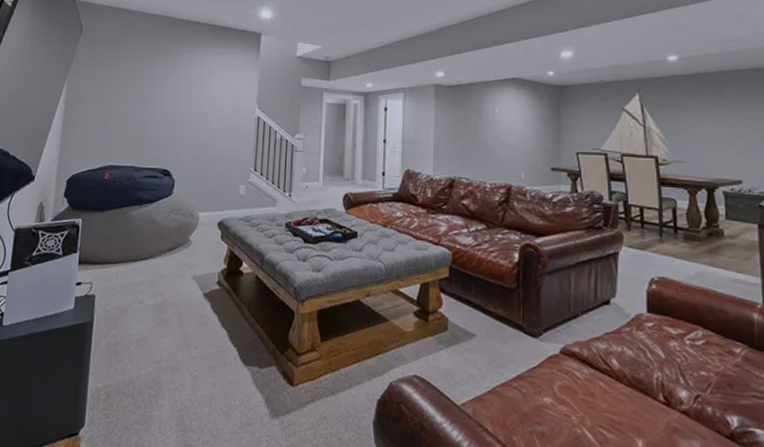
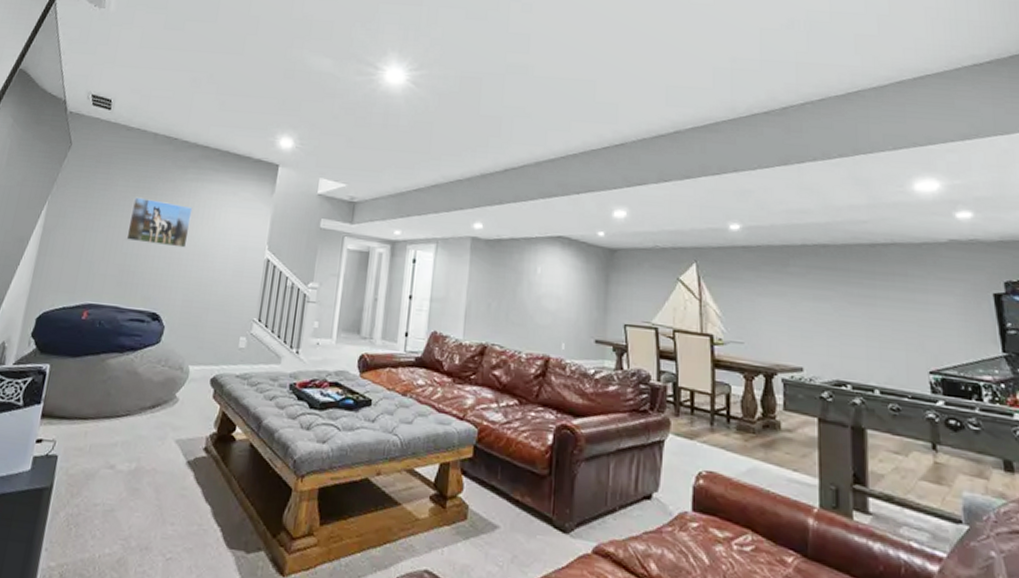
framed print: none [136,70,190,112] -> present [126,197,193,248]

